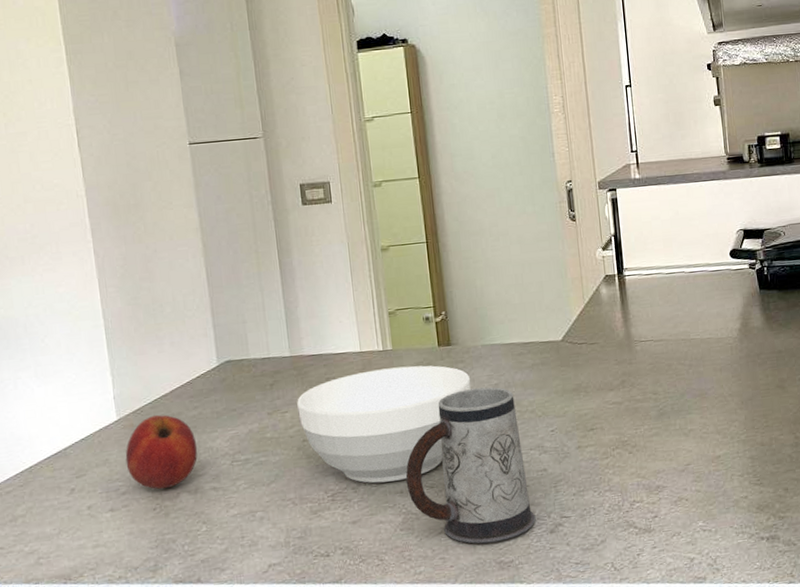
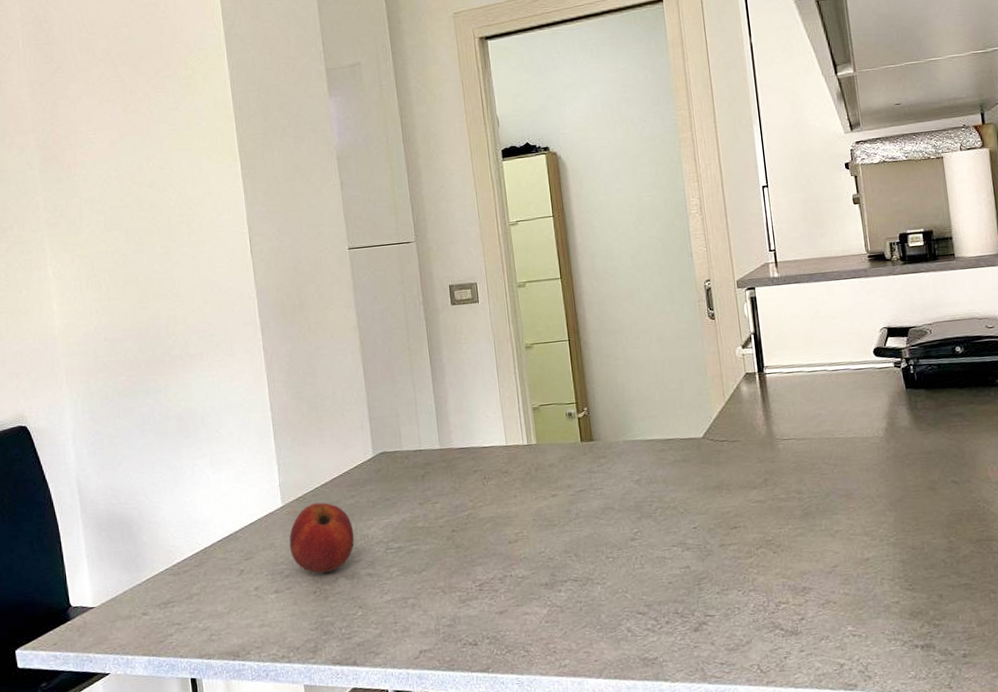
bowl: present [297,365,471,483] -> none [446,460,613,575]
mug: present [405,387,536,544] -> none [550,482,680,640]

